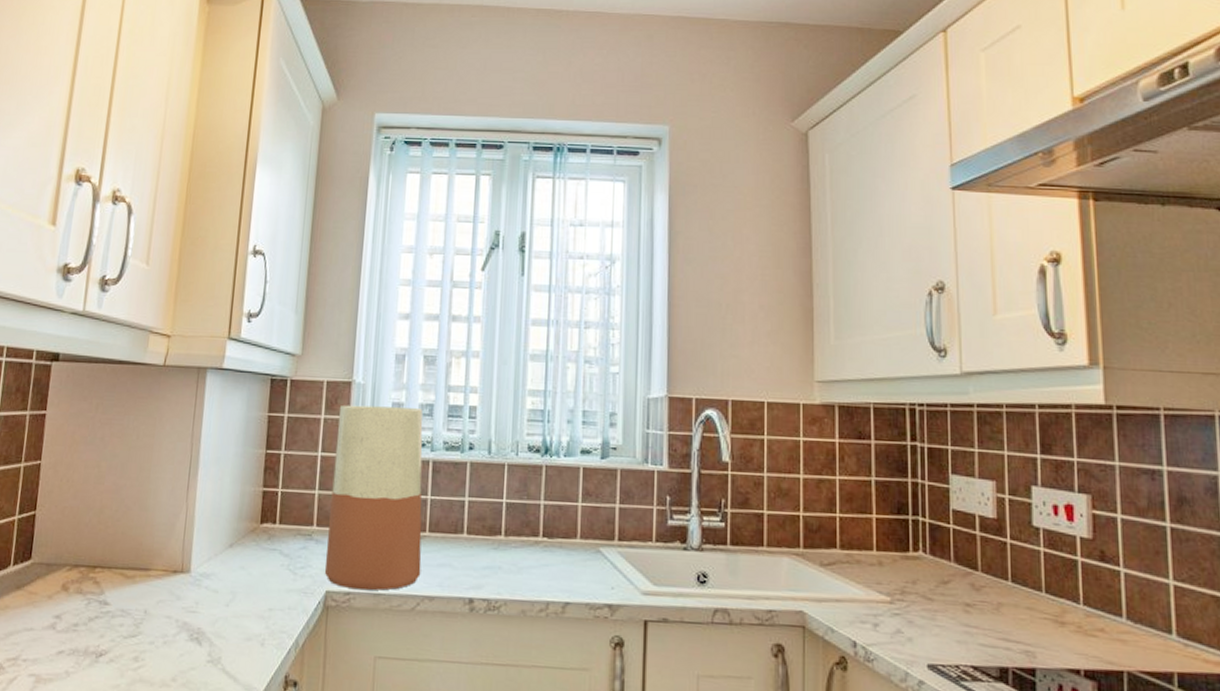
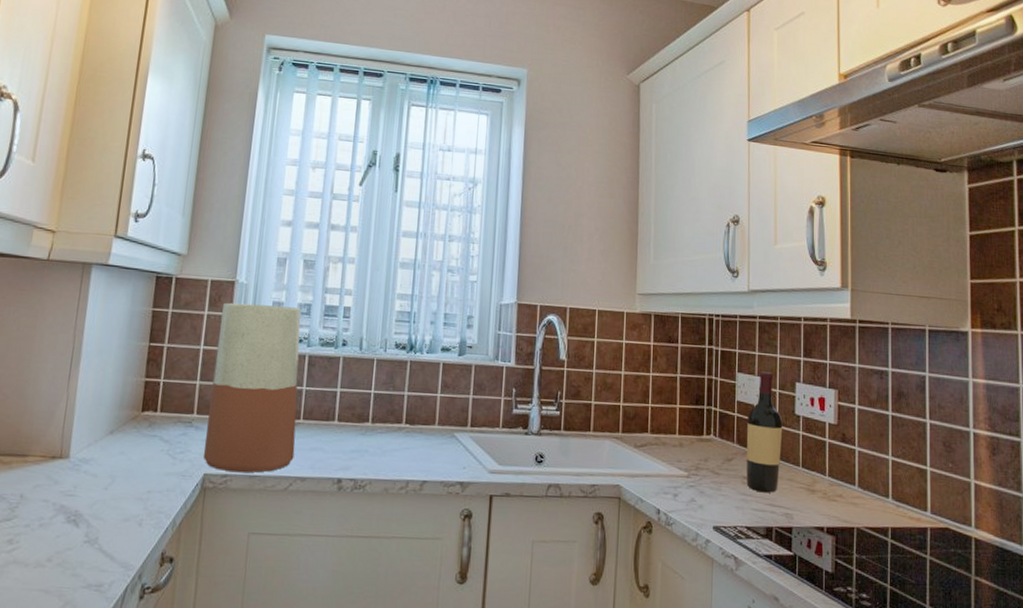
wine bottle: none [966,473,1017,625] -> present [746,372,783,493]

